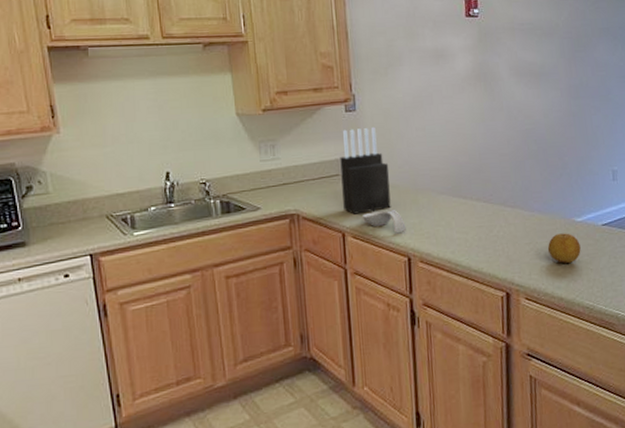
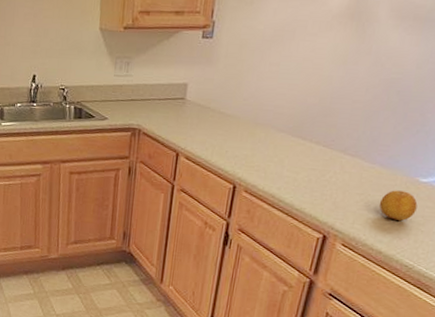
knife block: present [340,126,391,214] -> none [182,55,234,138]
spoon rest: present [361,209,406,234] -> none [197,138,238,162]

